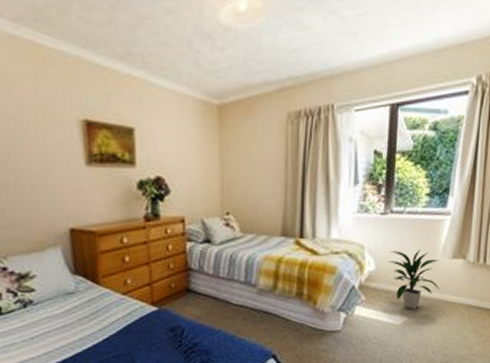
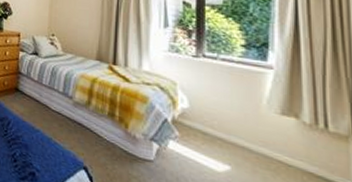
indoor plant: present [389,249,439,309] -> none [204,93,268,160]

